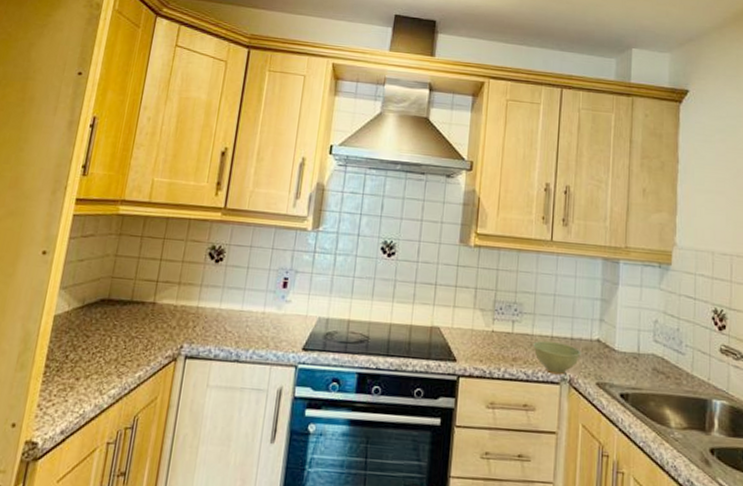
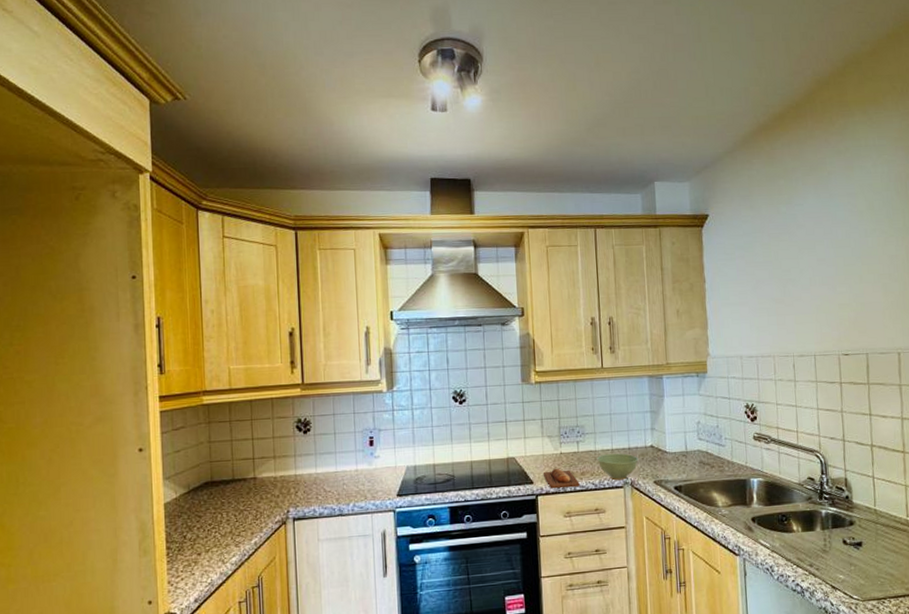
bread loaf: none [468,347,509,375] -> present [543,468,580,489]

